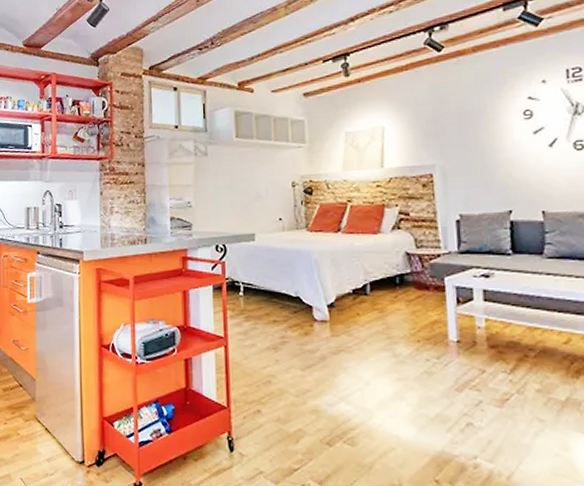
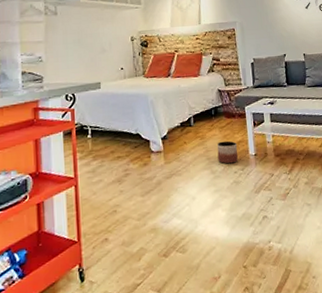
planter: none [401,318,432,348] -> present [217,140,238,164]

